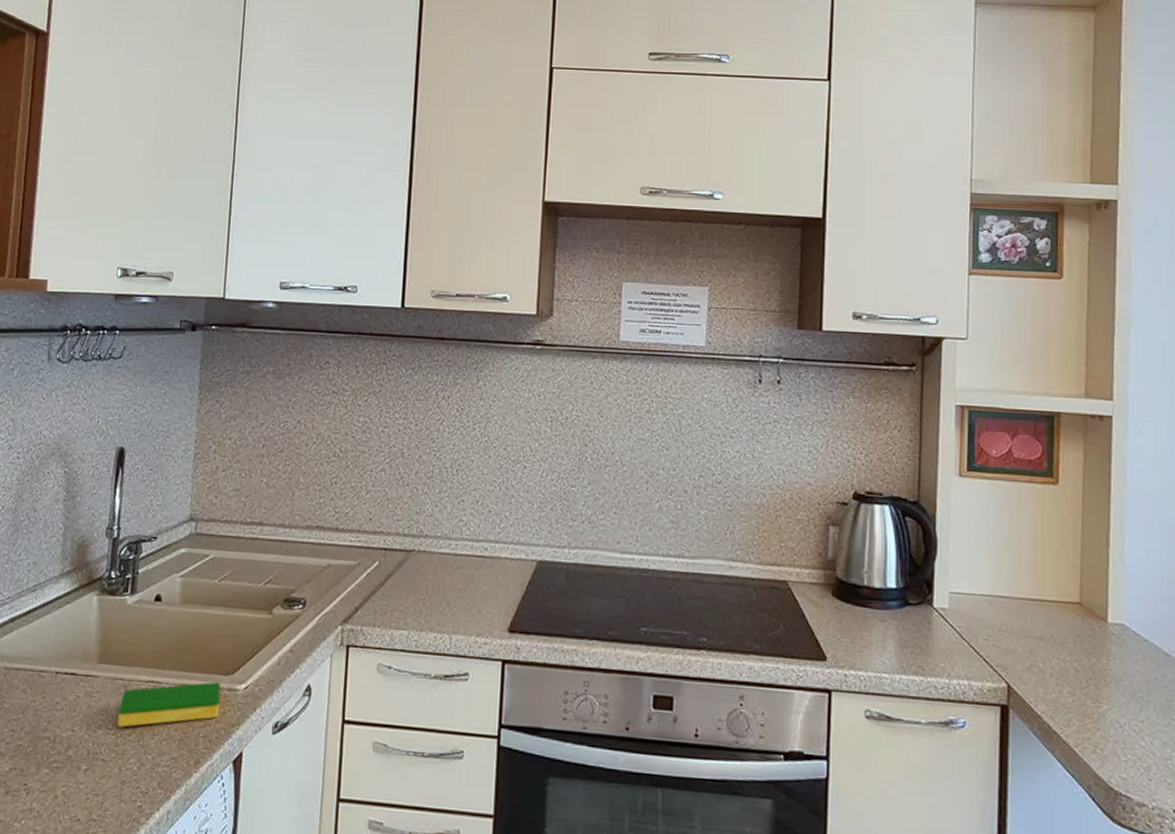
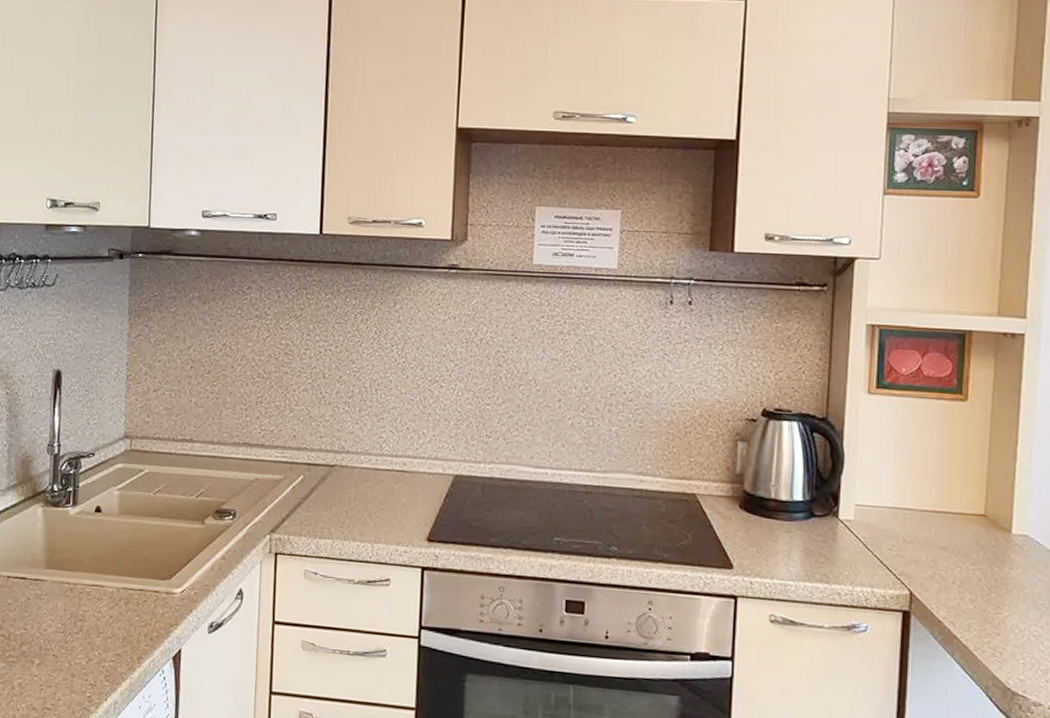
dish sponge: present [117,681,221,727] -> none [66,585,159,626]

